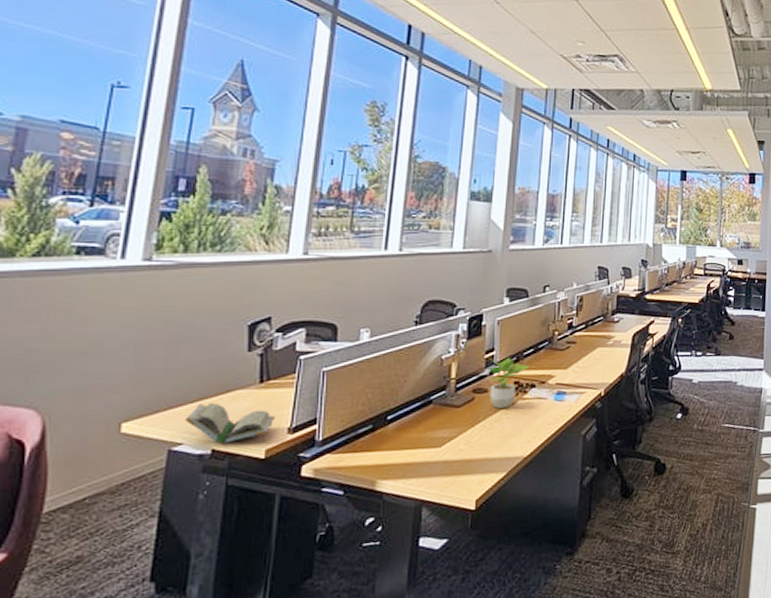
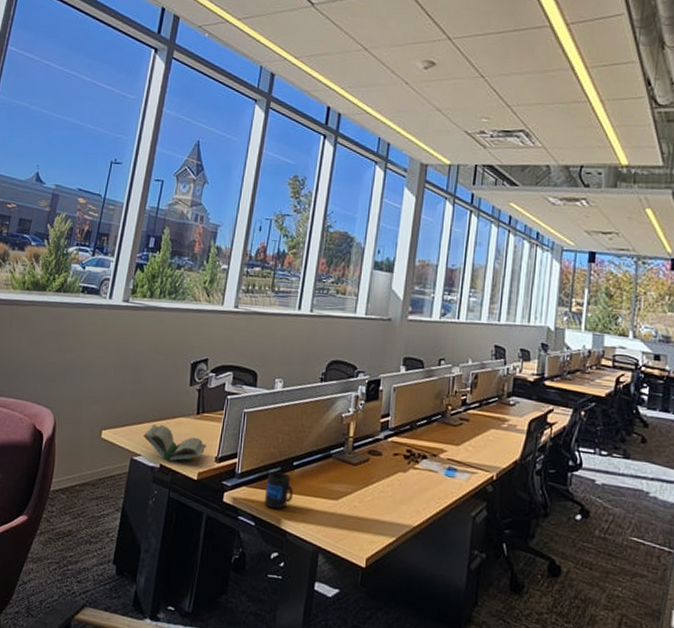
mug: none [353,429,390,472] -> present [264,471,294,510]
potted plant: present [487,357,530,408] -> none [382,423,423,474]

